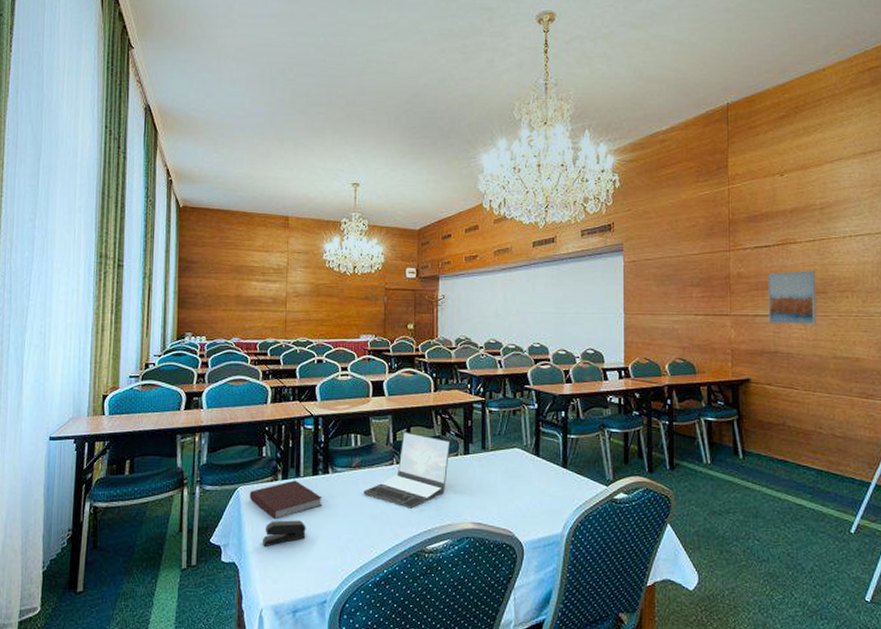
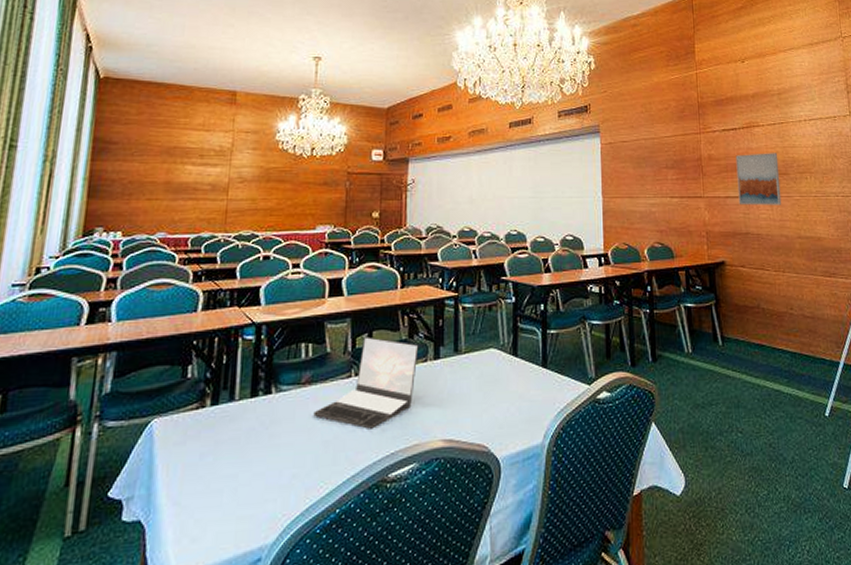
notebook: present [250,480,323,520] -> none [166,405,262,458]
stapler: present [262,520,306,546] -> none [179,456,239,495]

